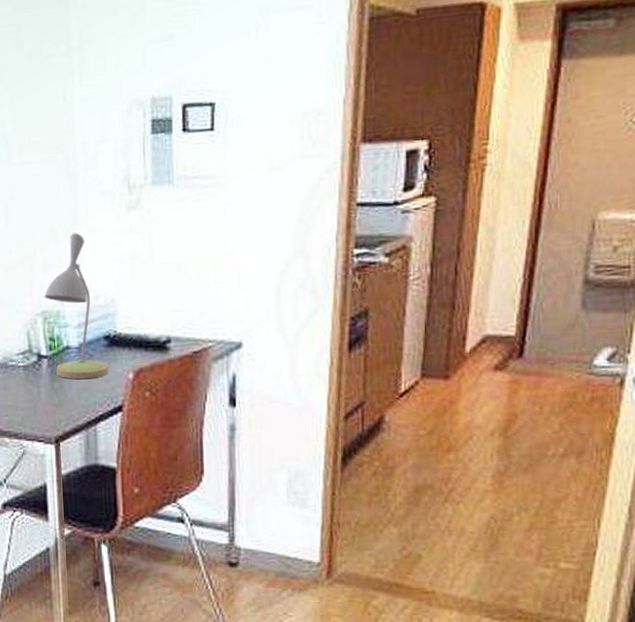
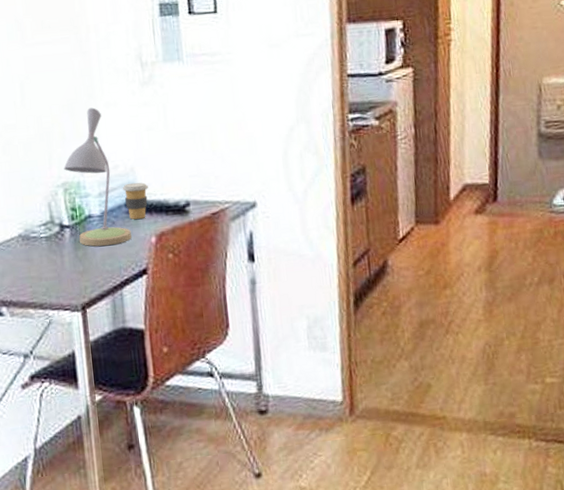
coffee cup: none [102,314,129,353] -> present [122,182,148,219]

